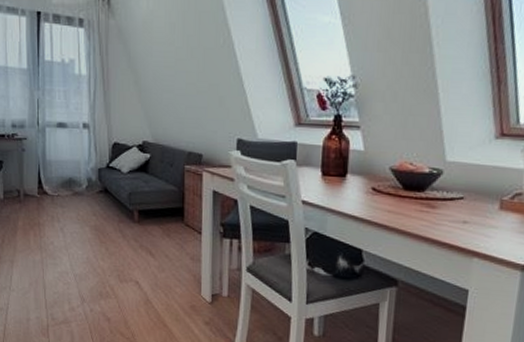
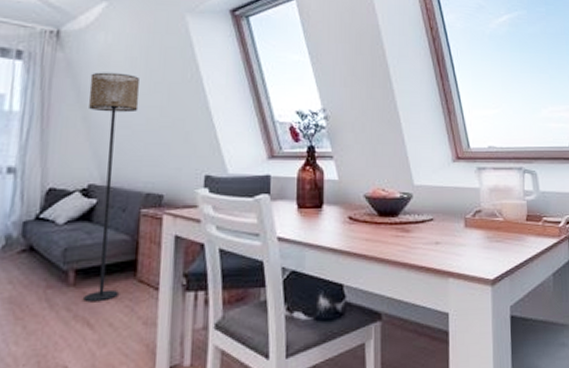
floor lamp: none [137,38,179,237] -> present [83,72,140,303]

